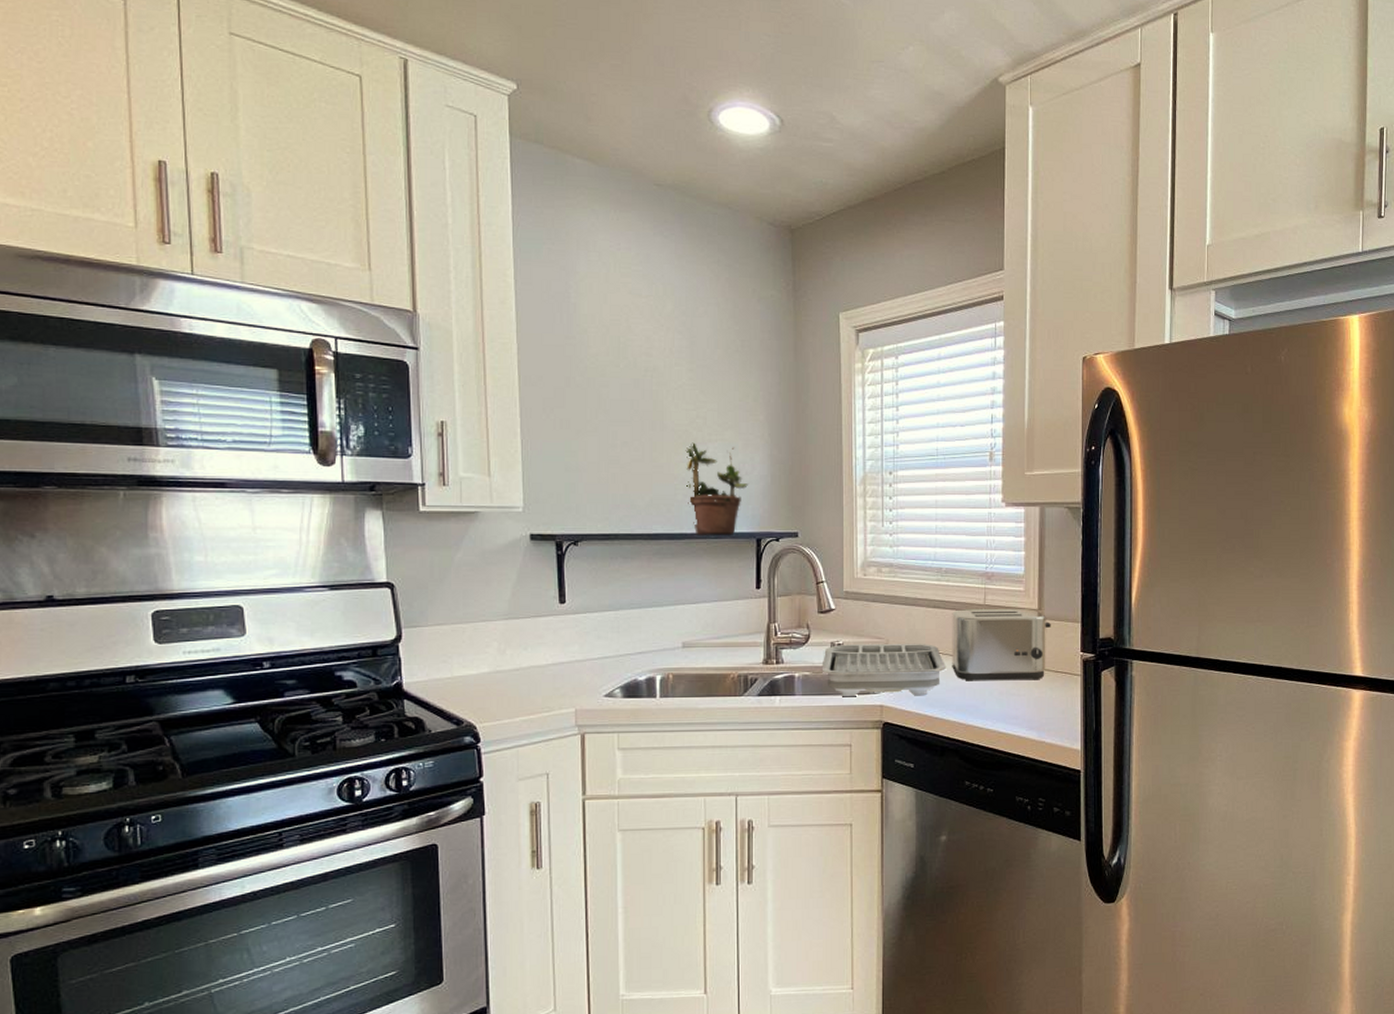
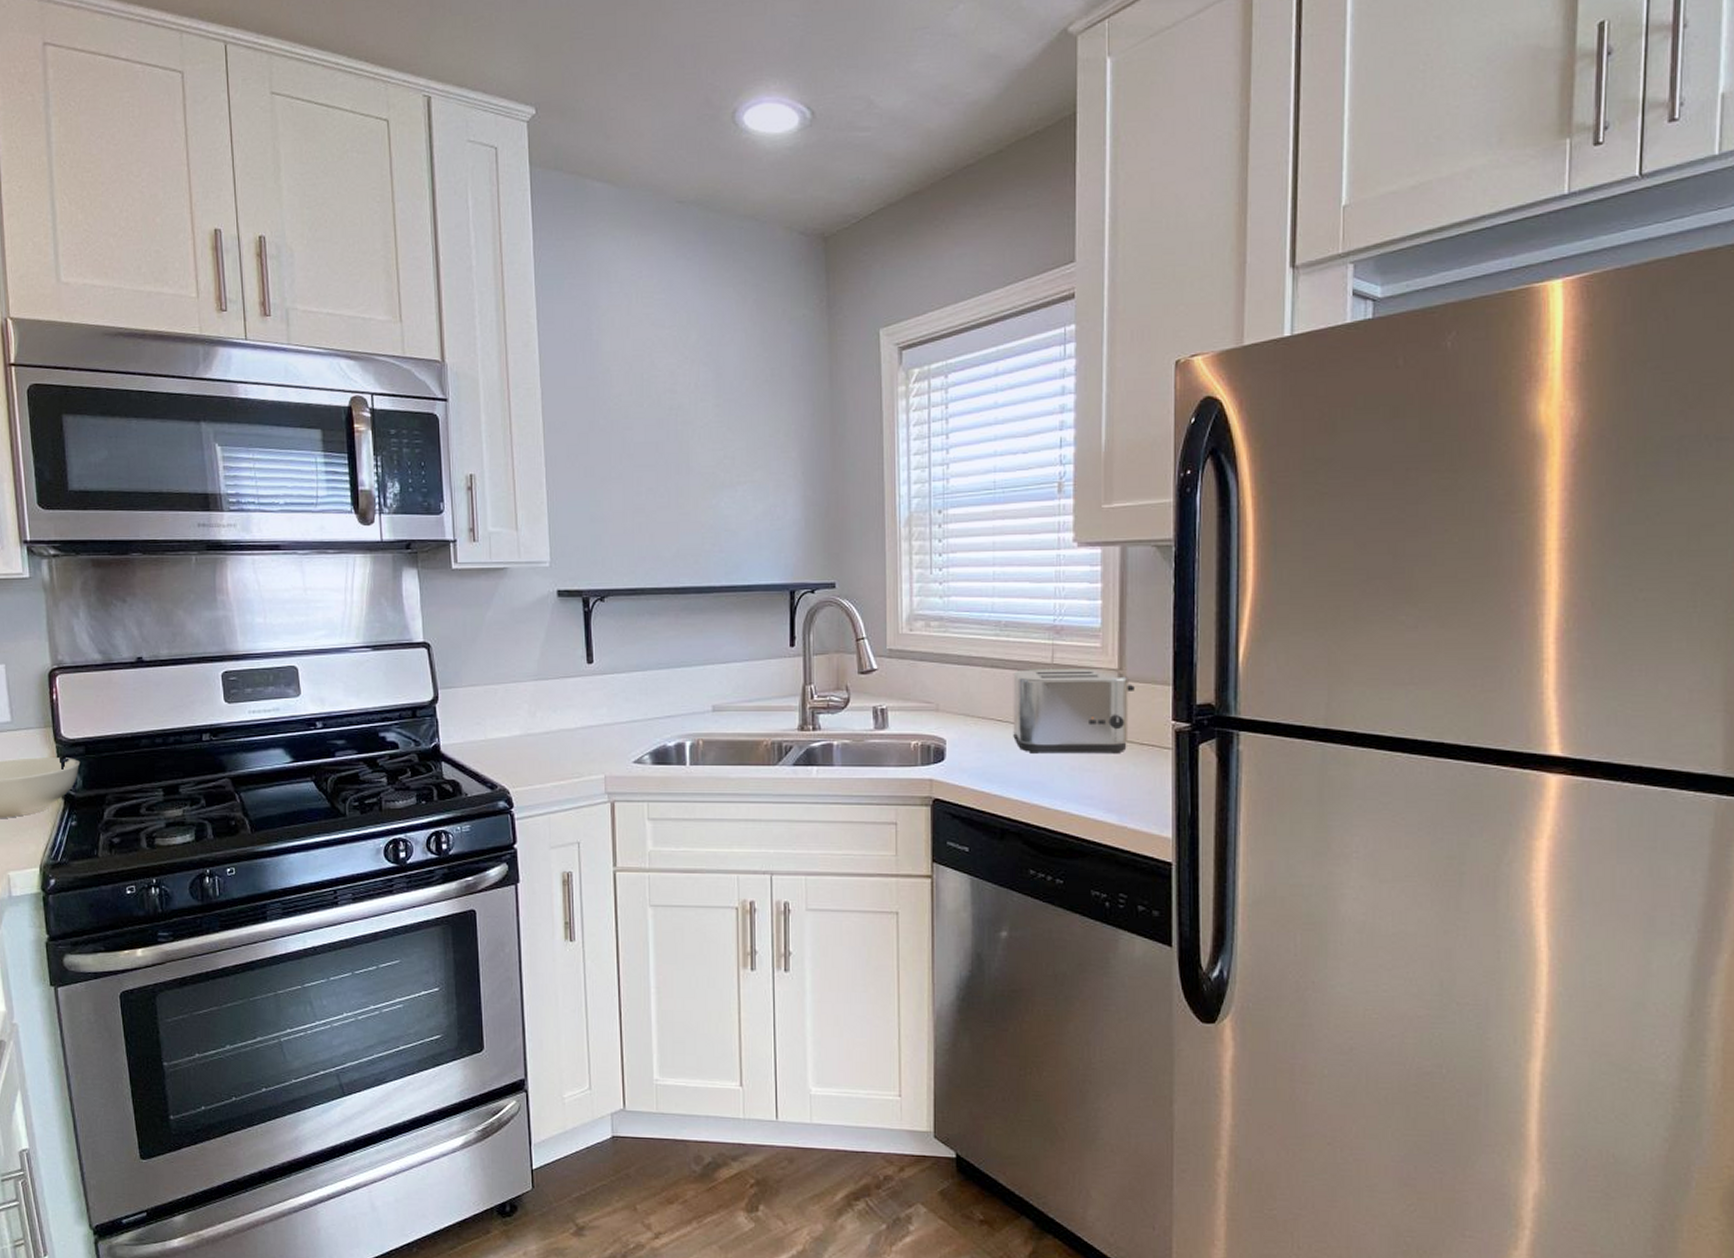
potted plant: present [685,442,748,536] -> none [713,486,780,589]
dish rack: present [821,644,947,697] -> none [863,709,1007,769]

